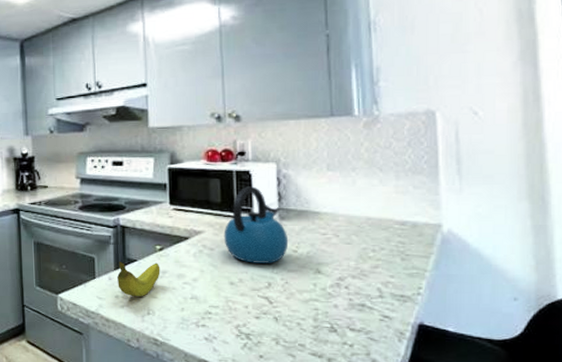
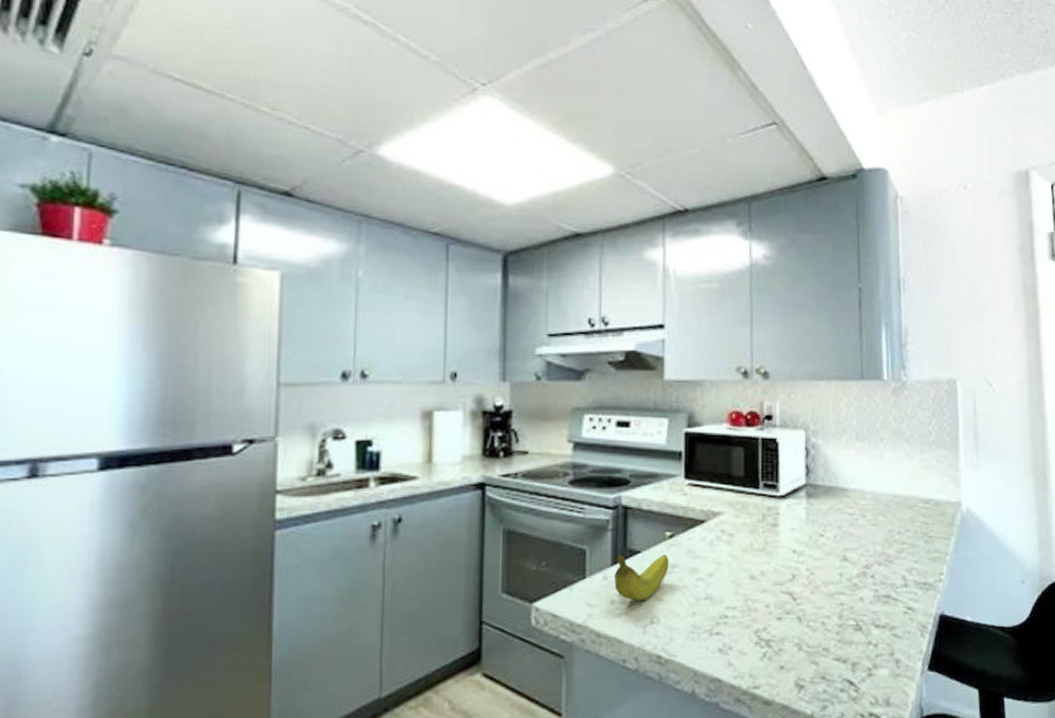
kettle: present [224,186,289,263] -> none [745,457,815,551]

